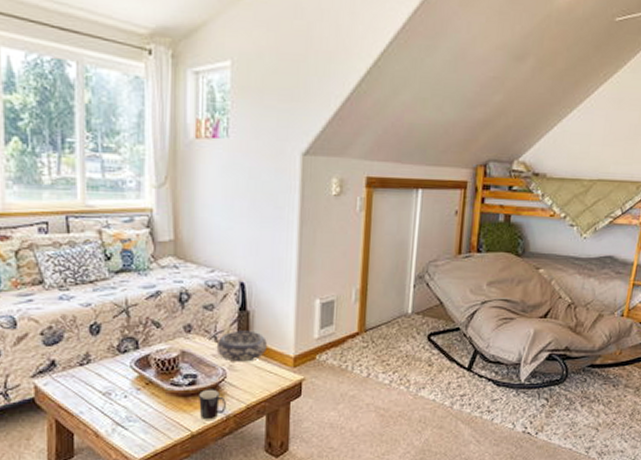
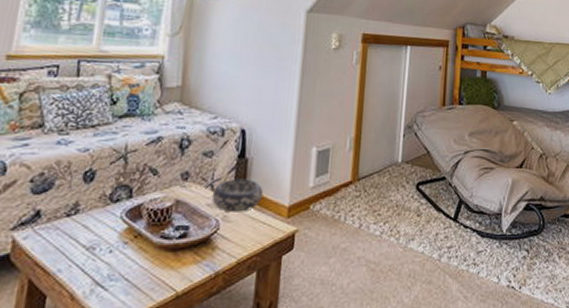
mug: present [199,389,226,421] -> none [187,242,216,279]

